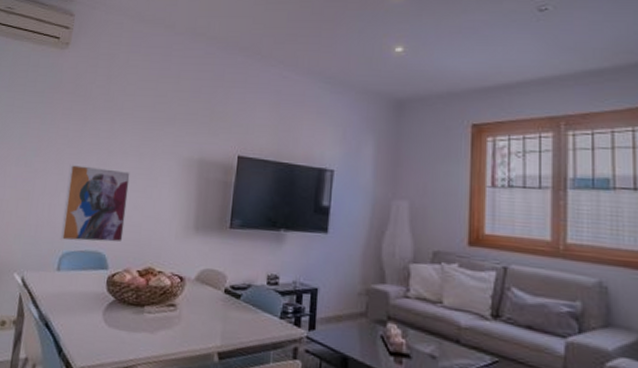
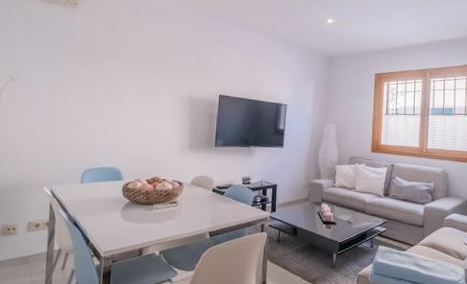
wall art: present [60,164,131,243] -> none [81,101,137,161]

